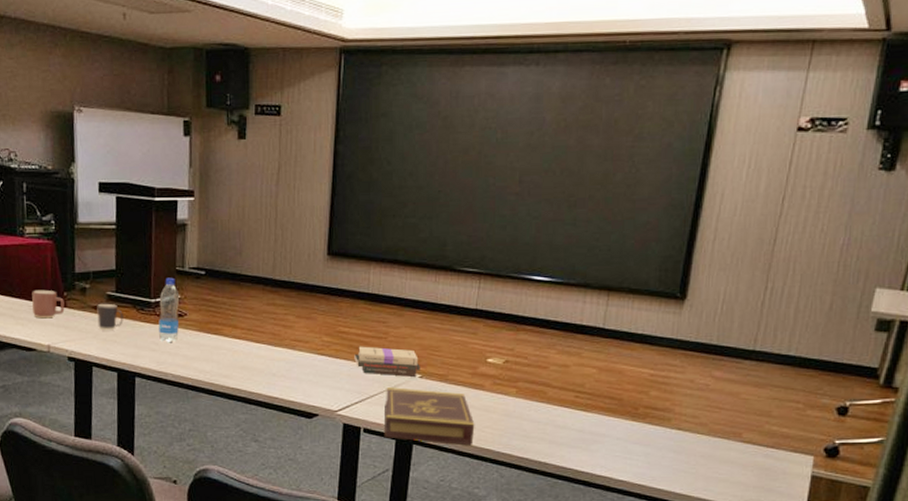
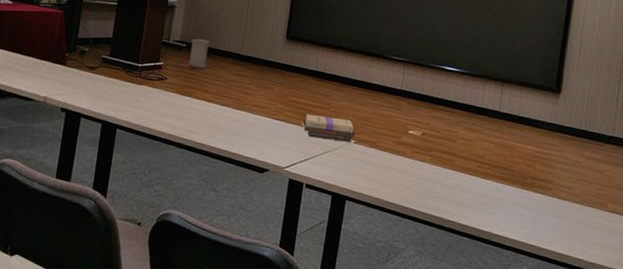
mug: present [32,289,65,319] -> none [36,49,65,74]
mug: present [97,303,124,331] -> none [90,64,114,88]
bottle: present [158,277,180,343] -> none [141,47,163,102]
trash can: none [209,262,233,301] -> present [187,38,210,70]
book: present [385,387,475,446] -> none [323,150,397,204]

